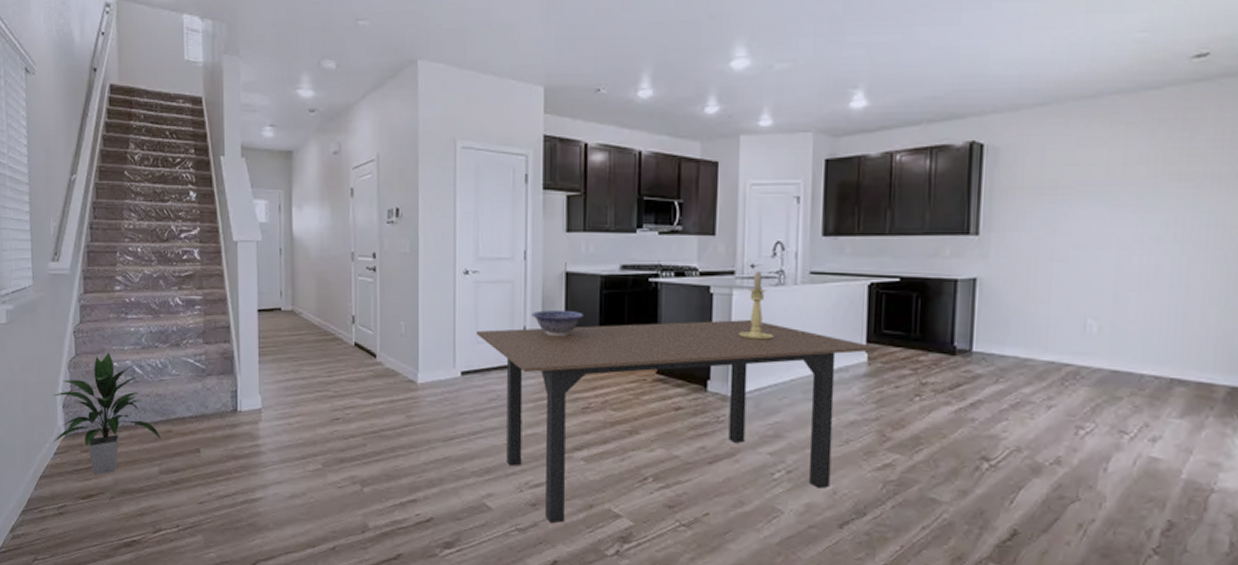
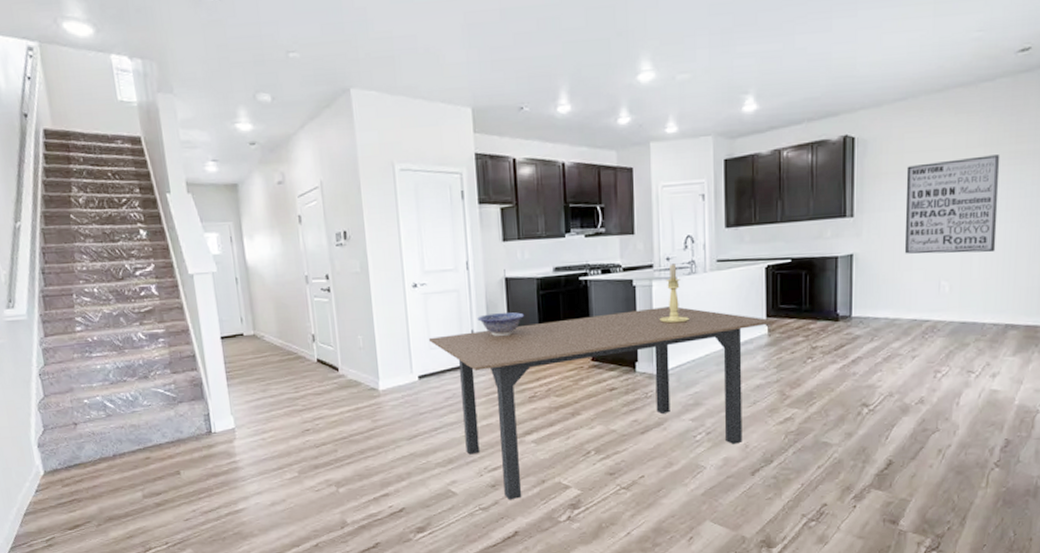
indoor plant: present [52,352,162,475] -> none [25,390,142,507]
wall art: none [1041,175,1168,290] -> present [904,155,1000,254]

